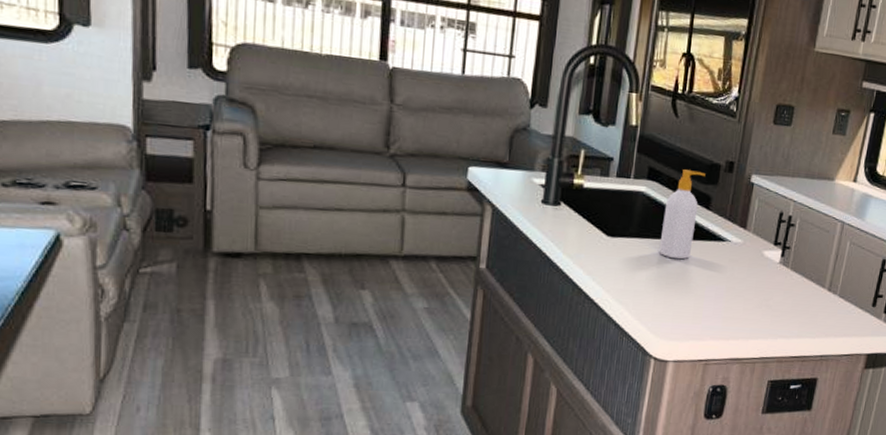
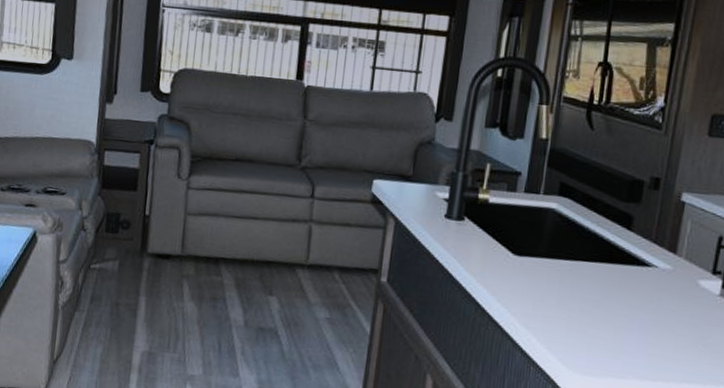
soap bottle: present [658,169,706,260] -> none [571,185,626,285]

